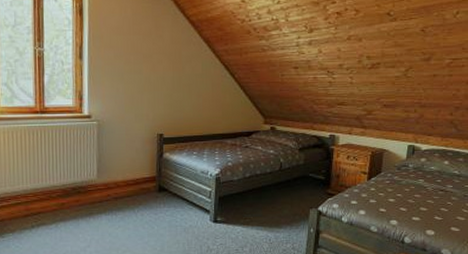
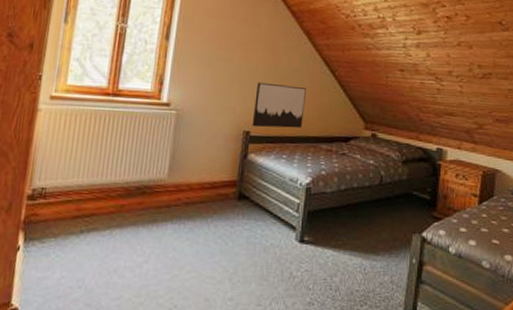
wall art: none [164,90,210,130] -> present [252,82,306,129]

